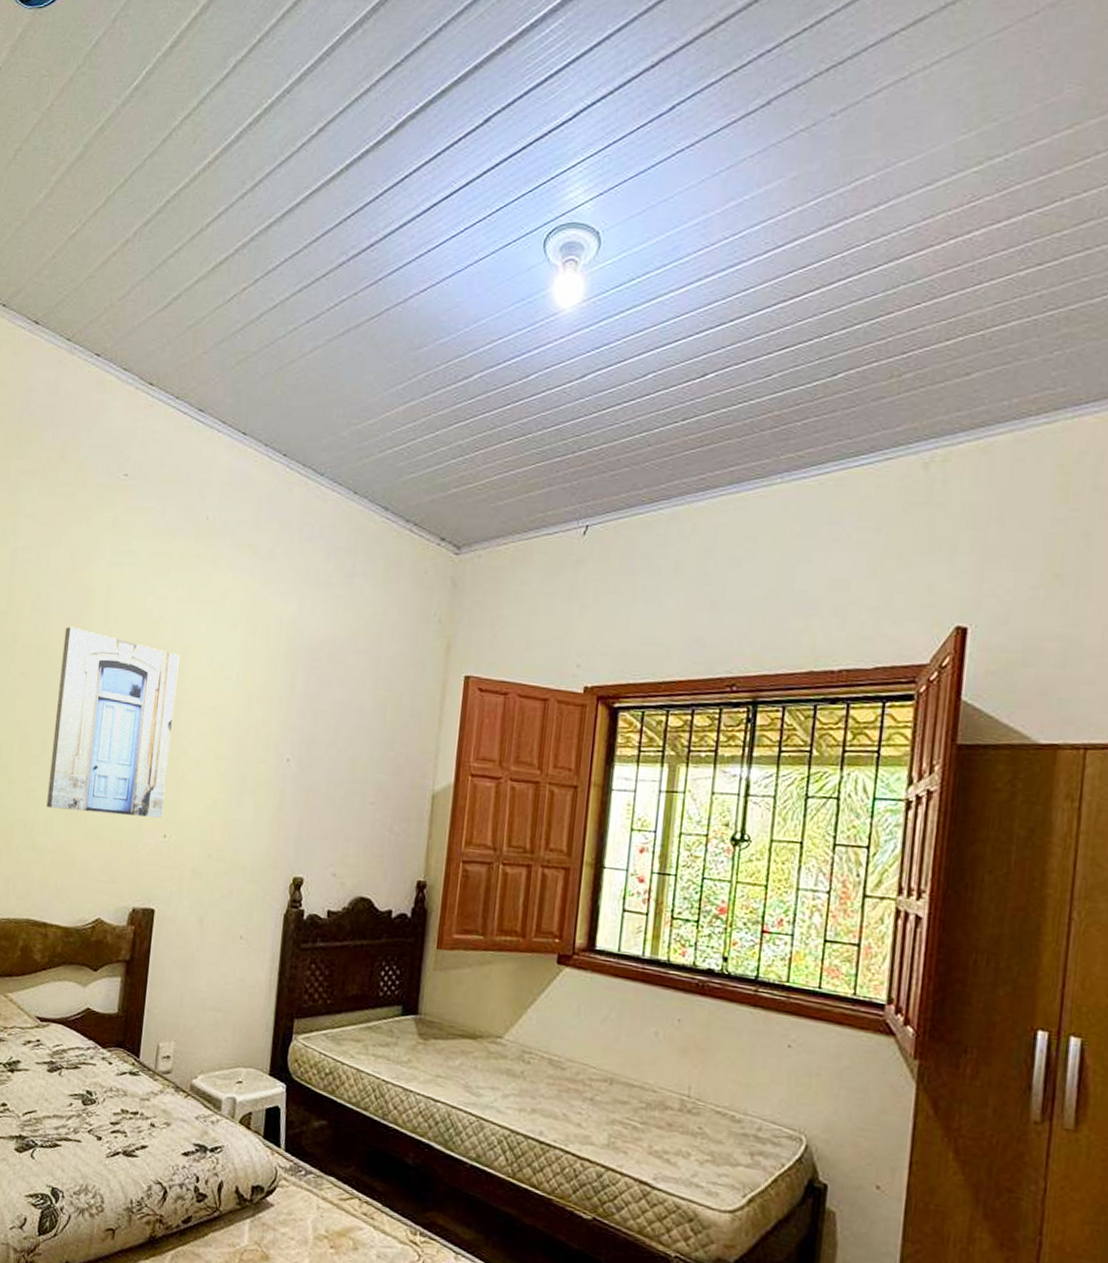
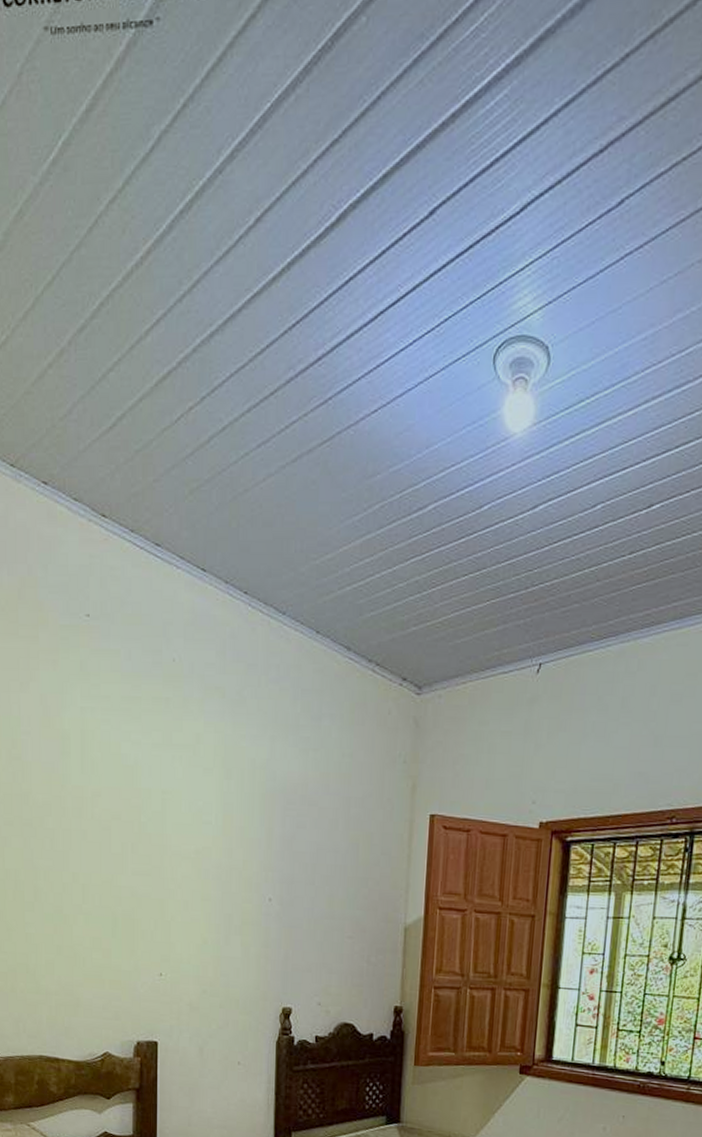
wall art: present [46,626,180,818] -> none [44,774,159,958]

